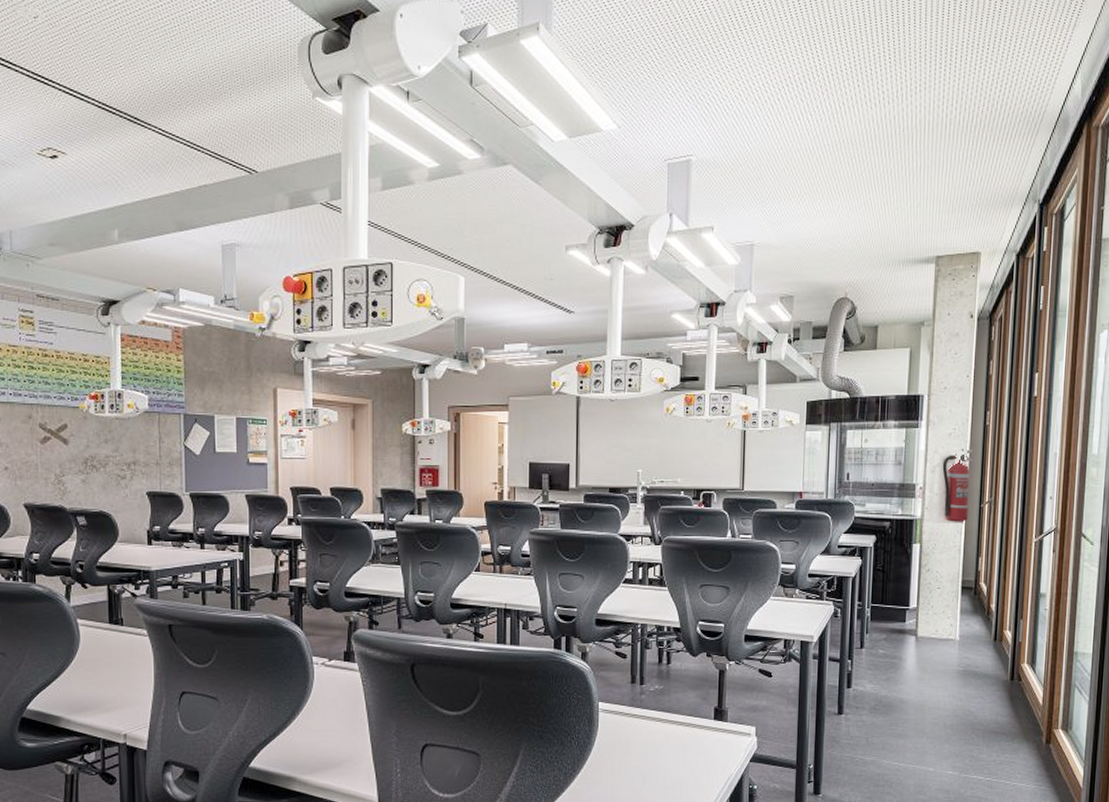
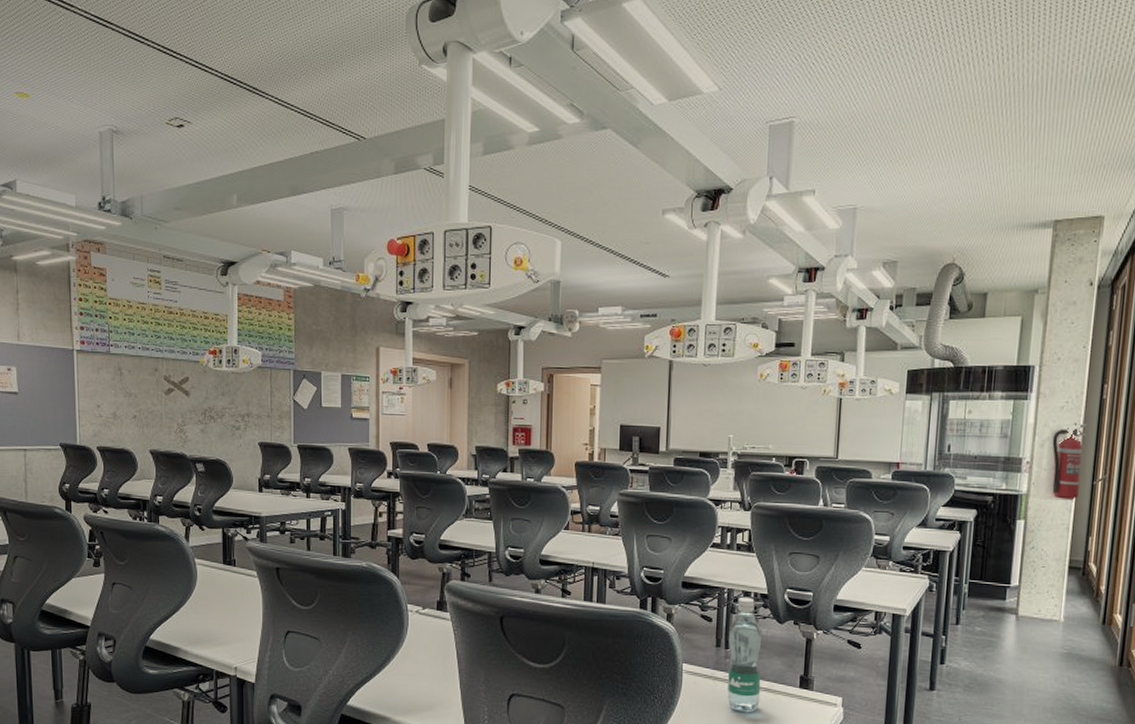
bottle: none [643,631,677,748] -> present [727,596,762,713]

